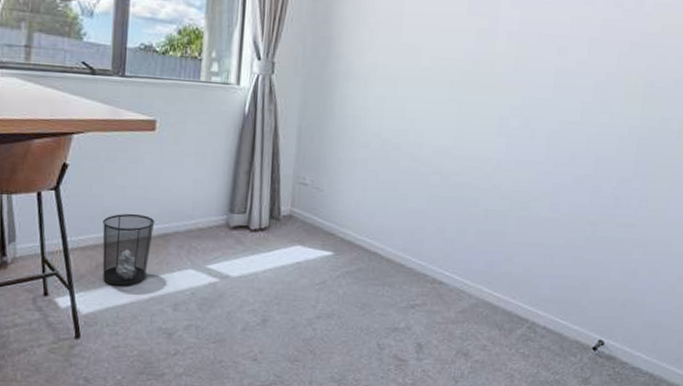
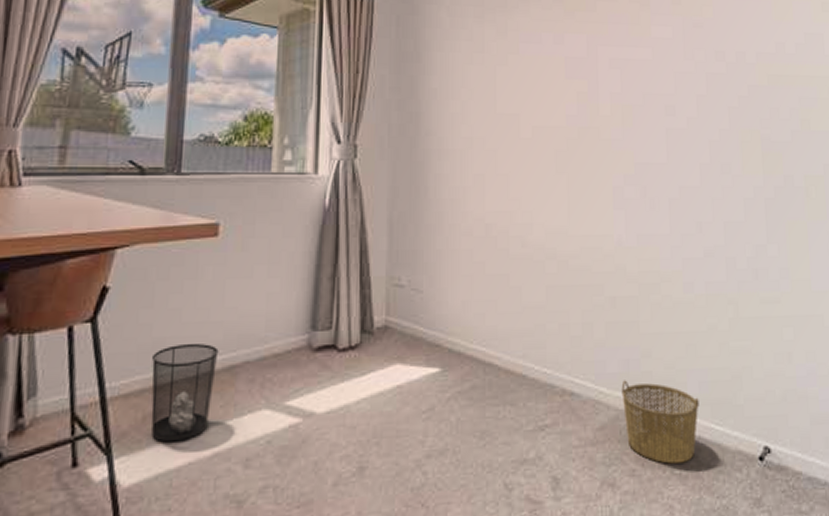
basket: none [482,277,549,345] -> present [621,380,699,464]

